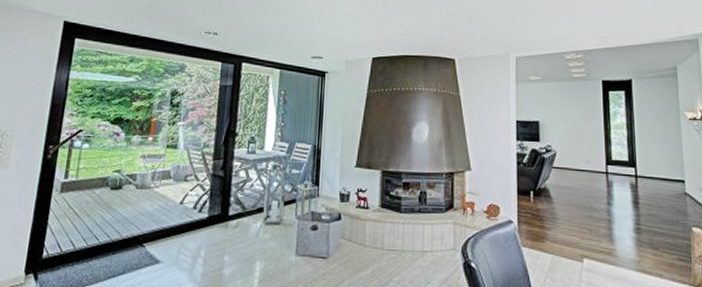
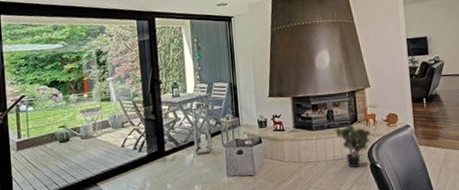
potted plant: none [425,211,467,264] -> present [334,124,372,168]

